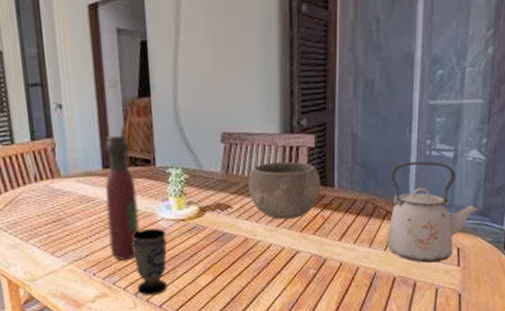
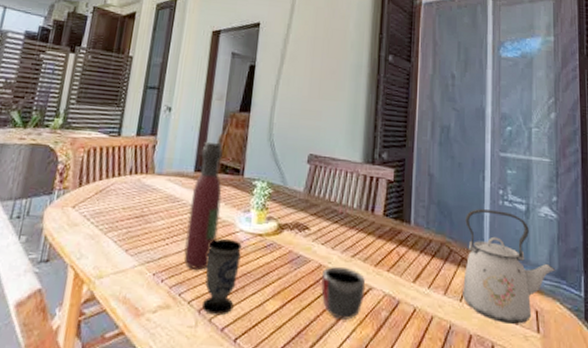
bowl: present [249,161,320,219] -> none [328,189,398,251]
mug: none [249,237,293,282] -> present [321,266,366,320]

